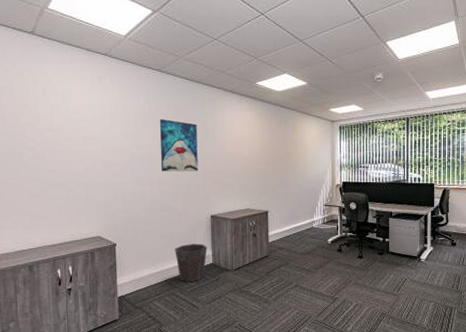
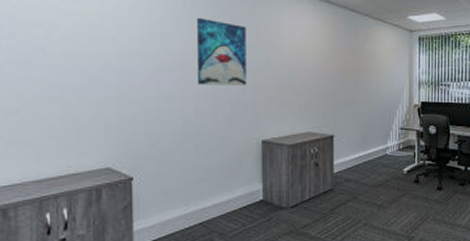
waste bin: present [175,244,207,283] -> none [214,176,256,225]

